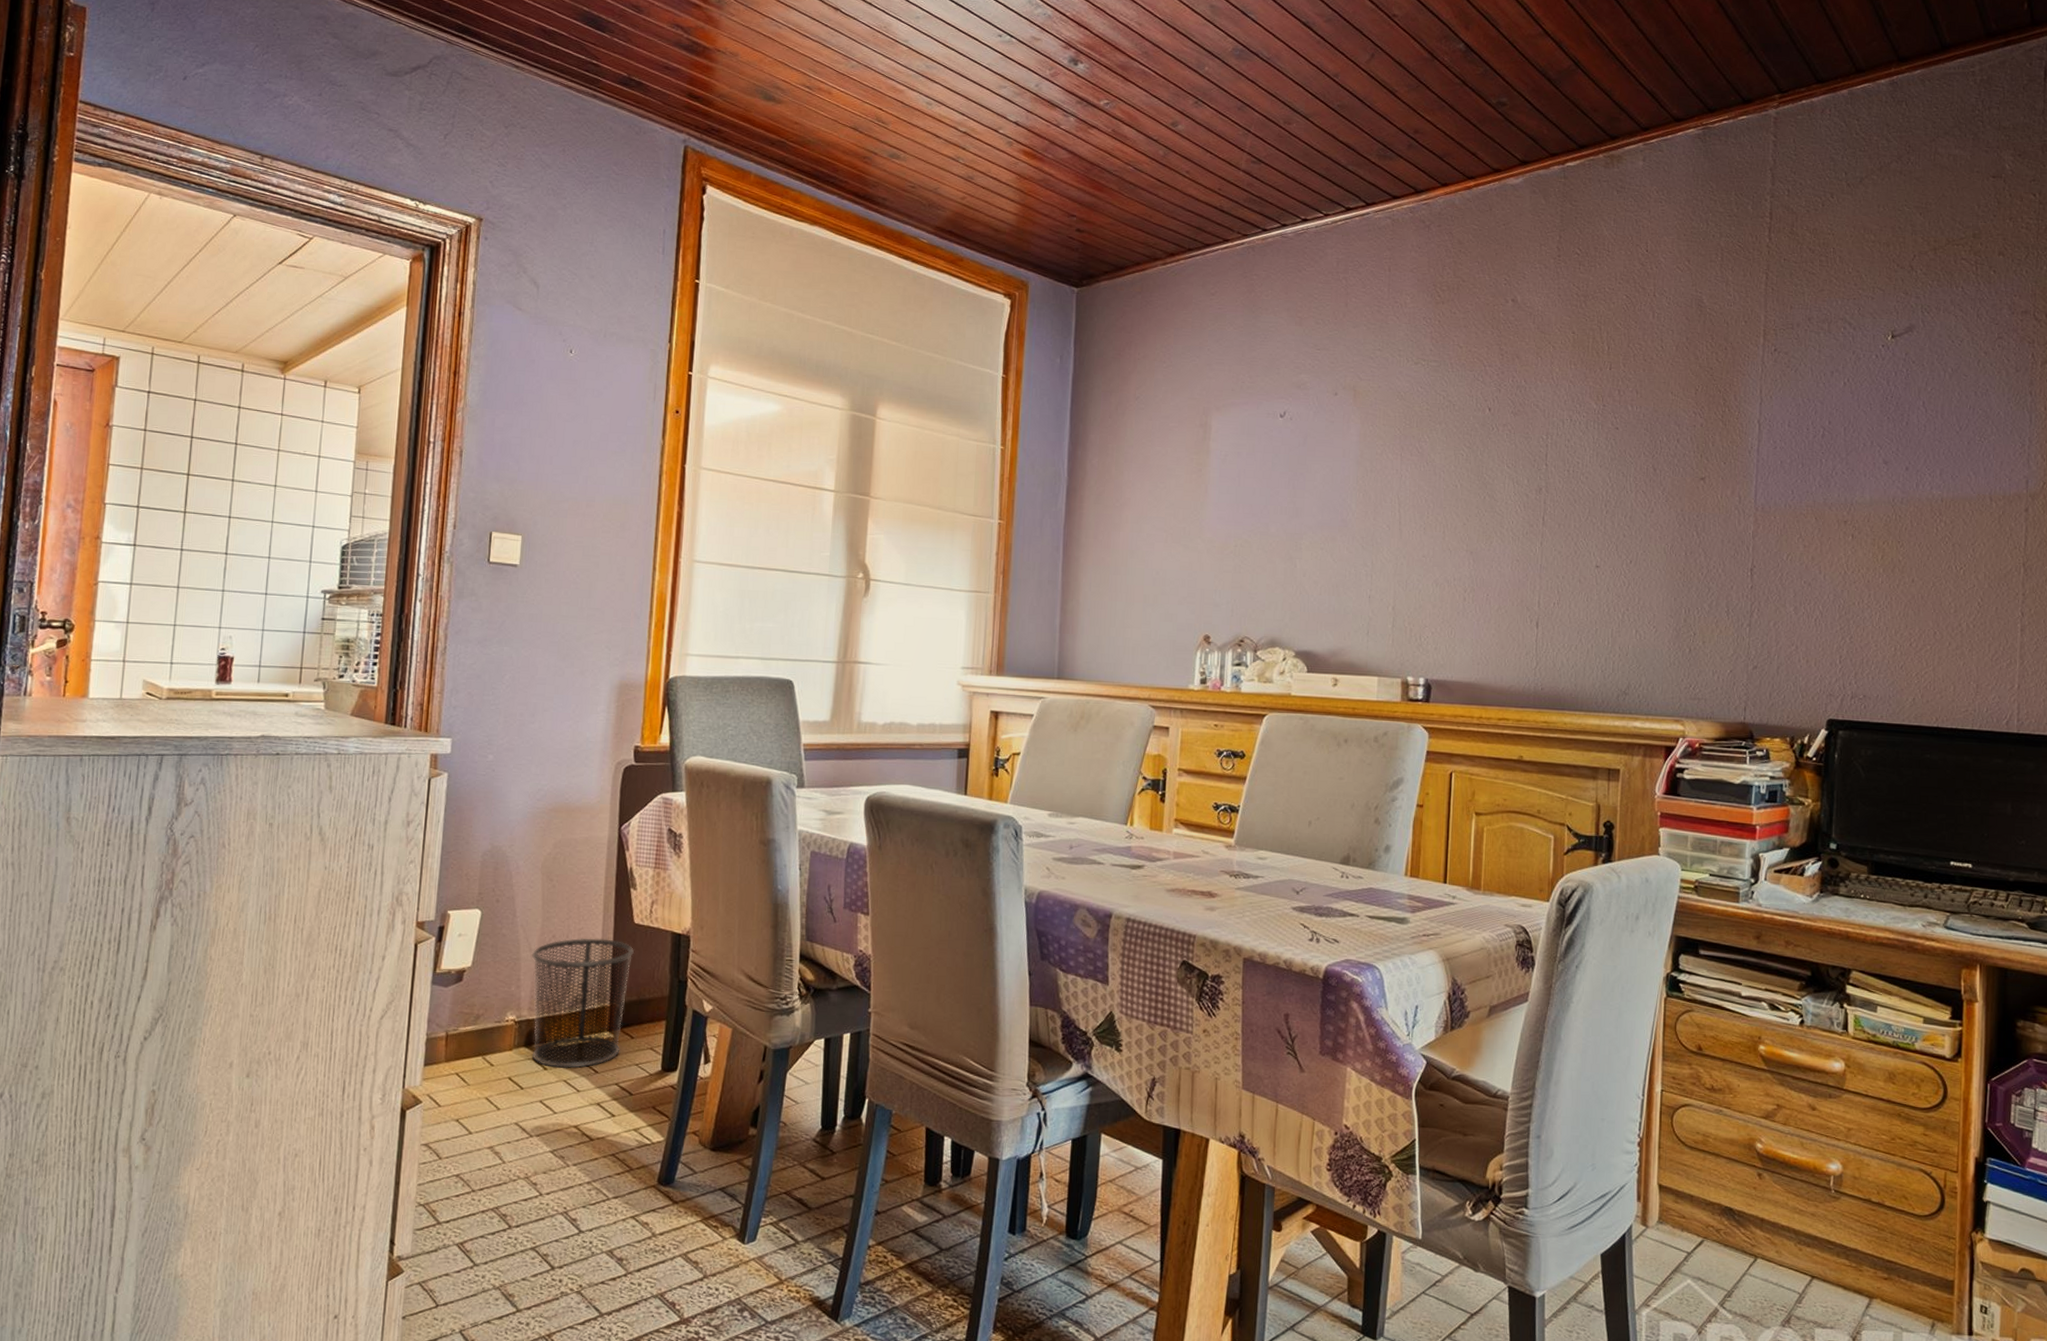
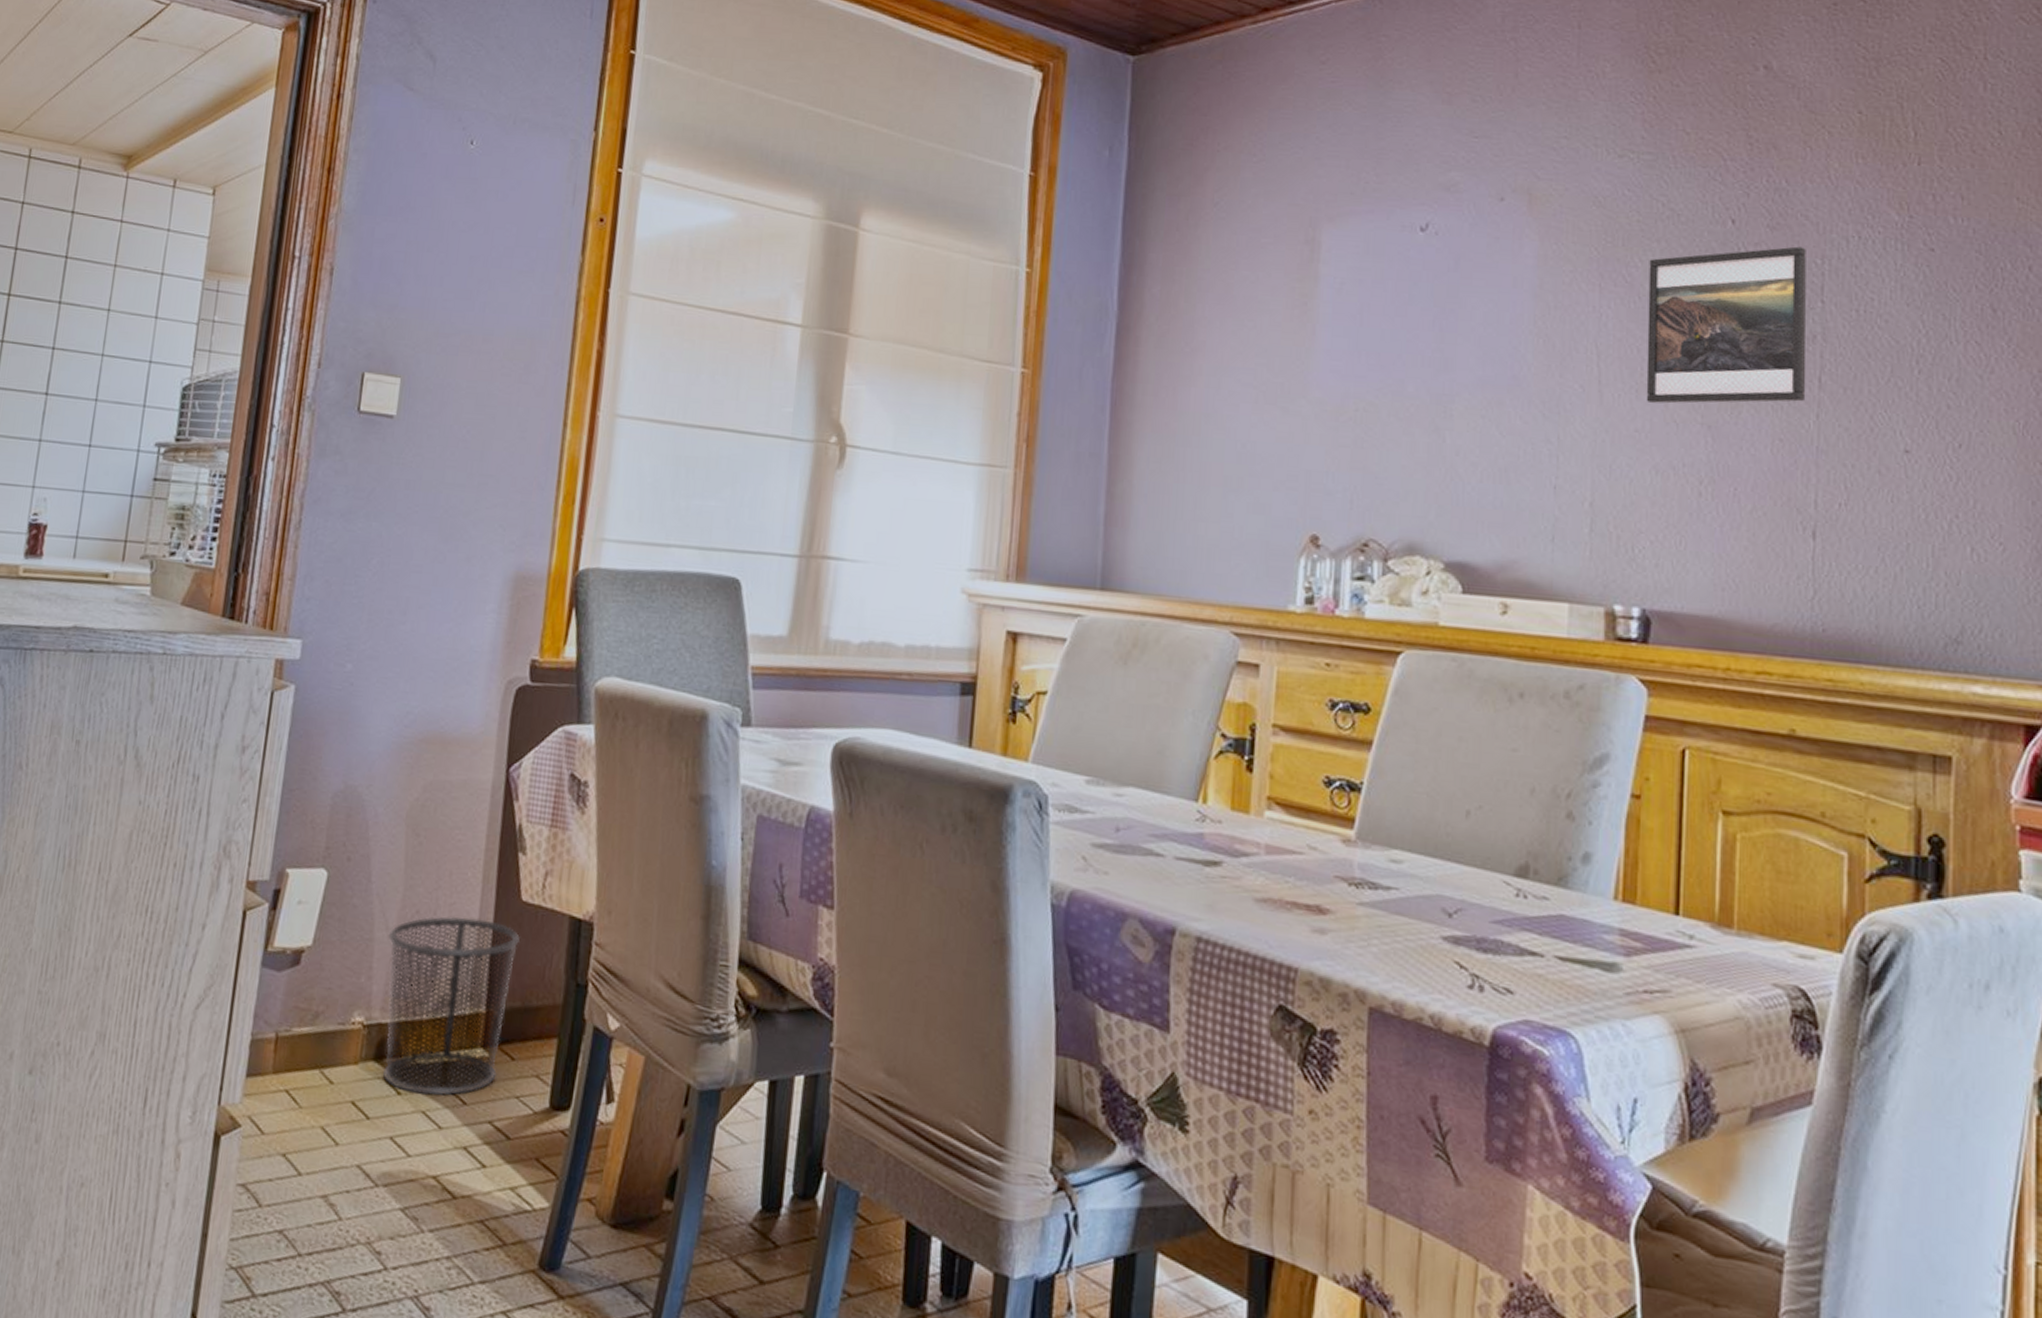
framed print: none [1430,426,1537,537] -> present [1646,246,1807,404]

